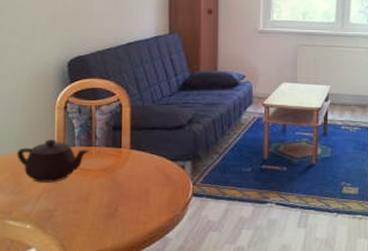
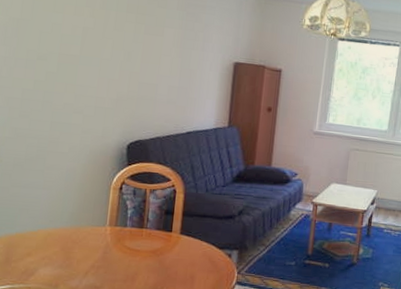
teapot: present [16,139,90,183] -> none [68,218,141,260]

